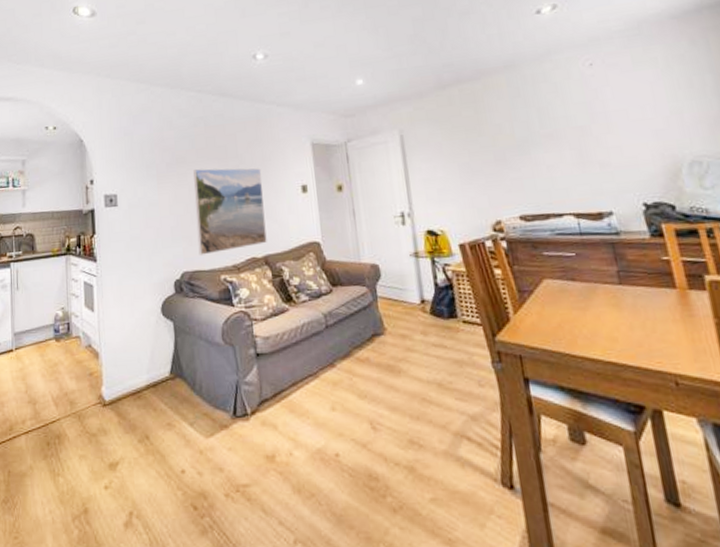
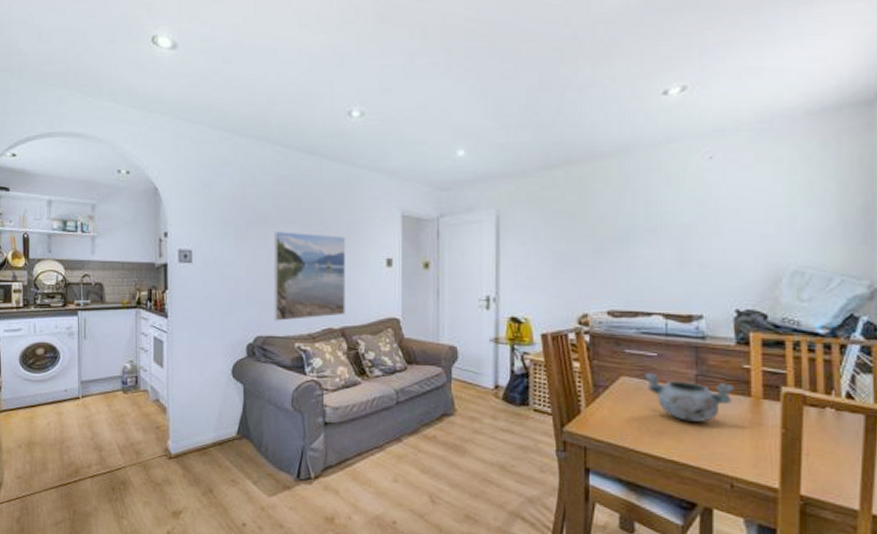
decorative bowl: none [566,272,659,320] -> present [644,372,734,422]

